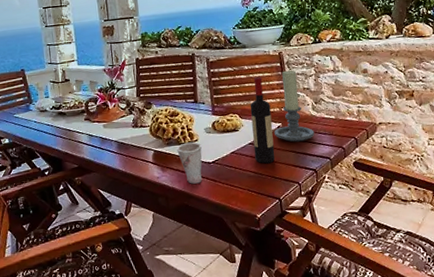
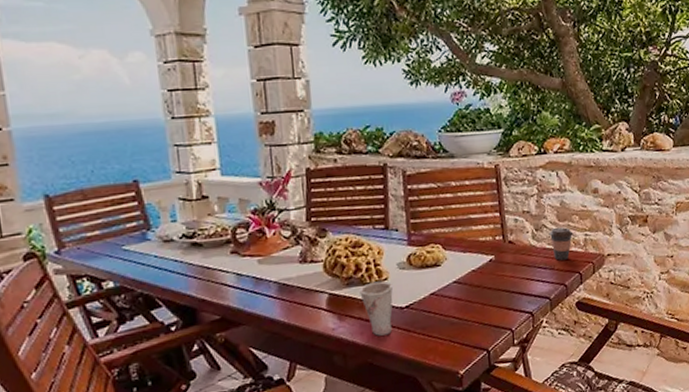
wine bottle: present [250,77,275,164] -> none [456,196,485,307]
candle holder: present [273,70,315,142] -> none [484,188,534,280]
coffee cup: none [326,100,348,128] -> present [549,227,574,261]

